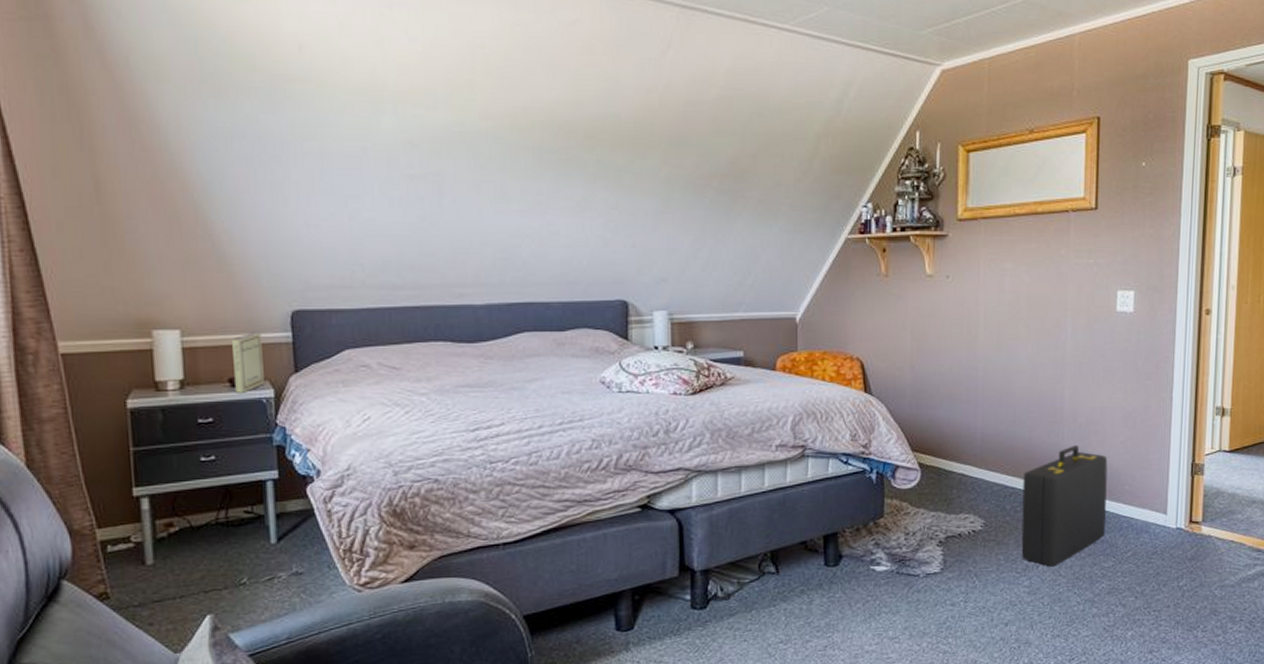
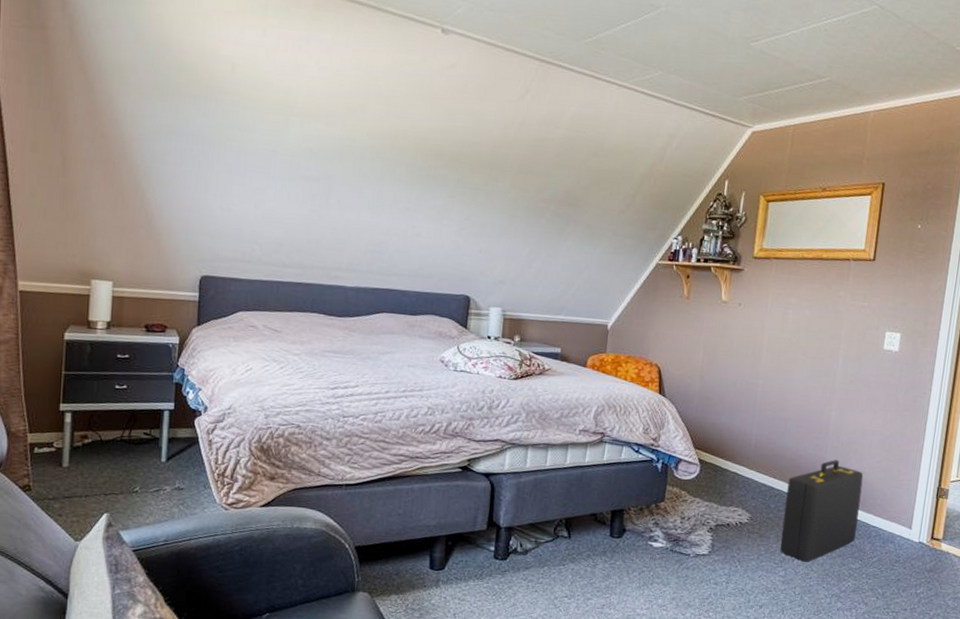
book: present [232,332,264,395] -> none [149,289,175,339]

